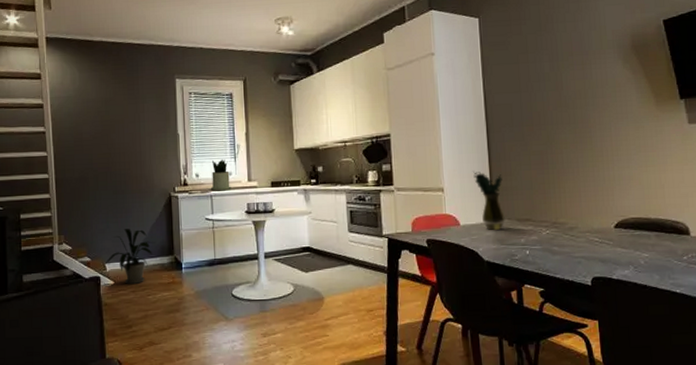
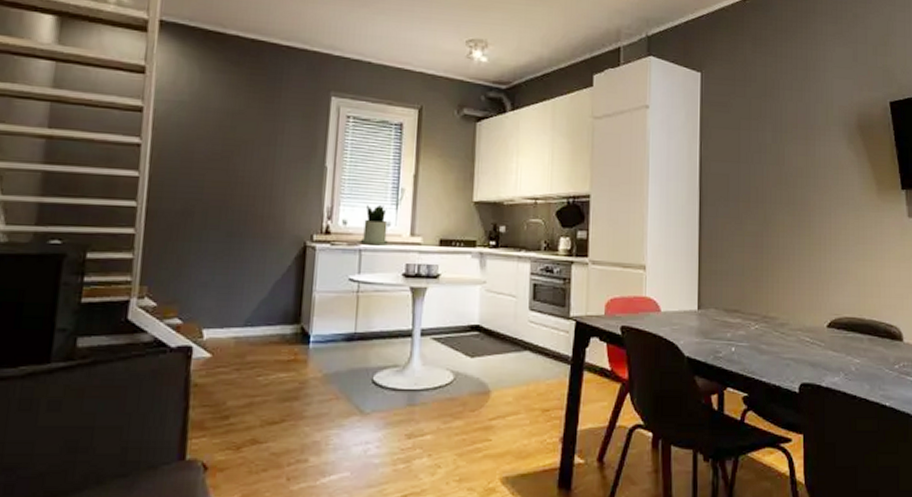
house plant: present [106,229,154,284] -> none [203,284,276,359]
vase: present [473,171,505,231] -> none [681,248,712,322]

